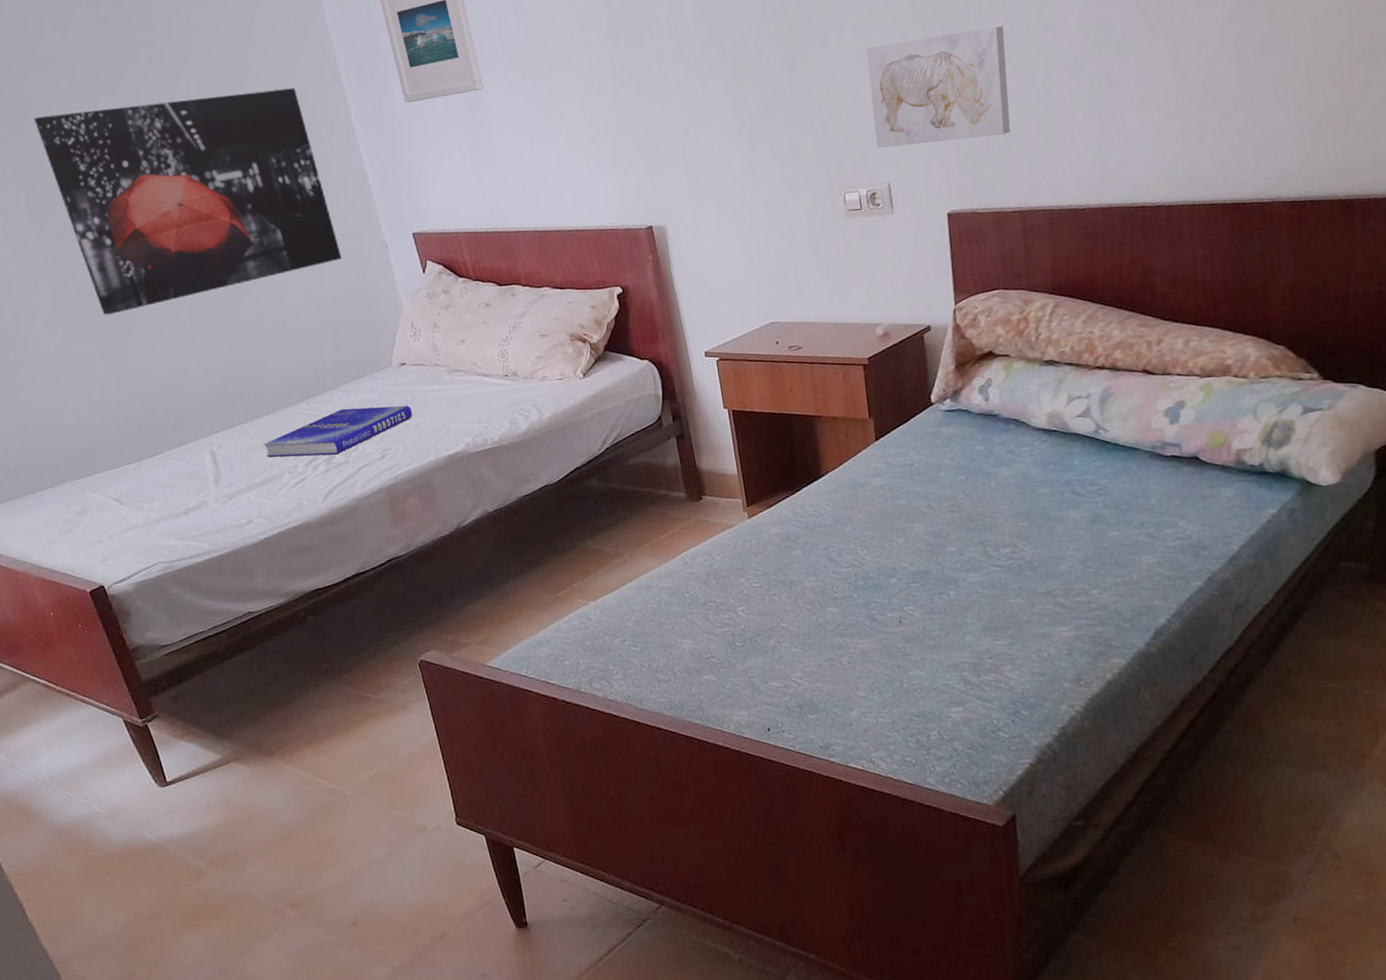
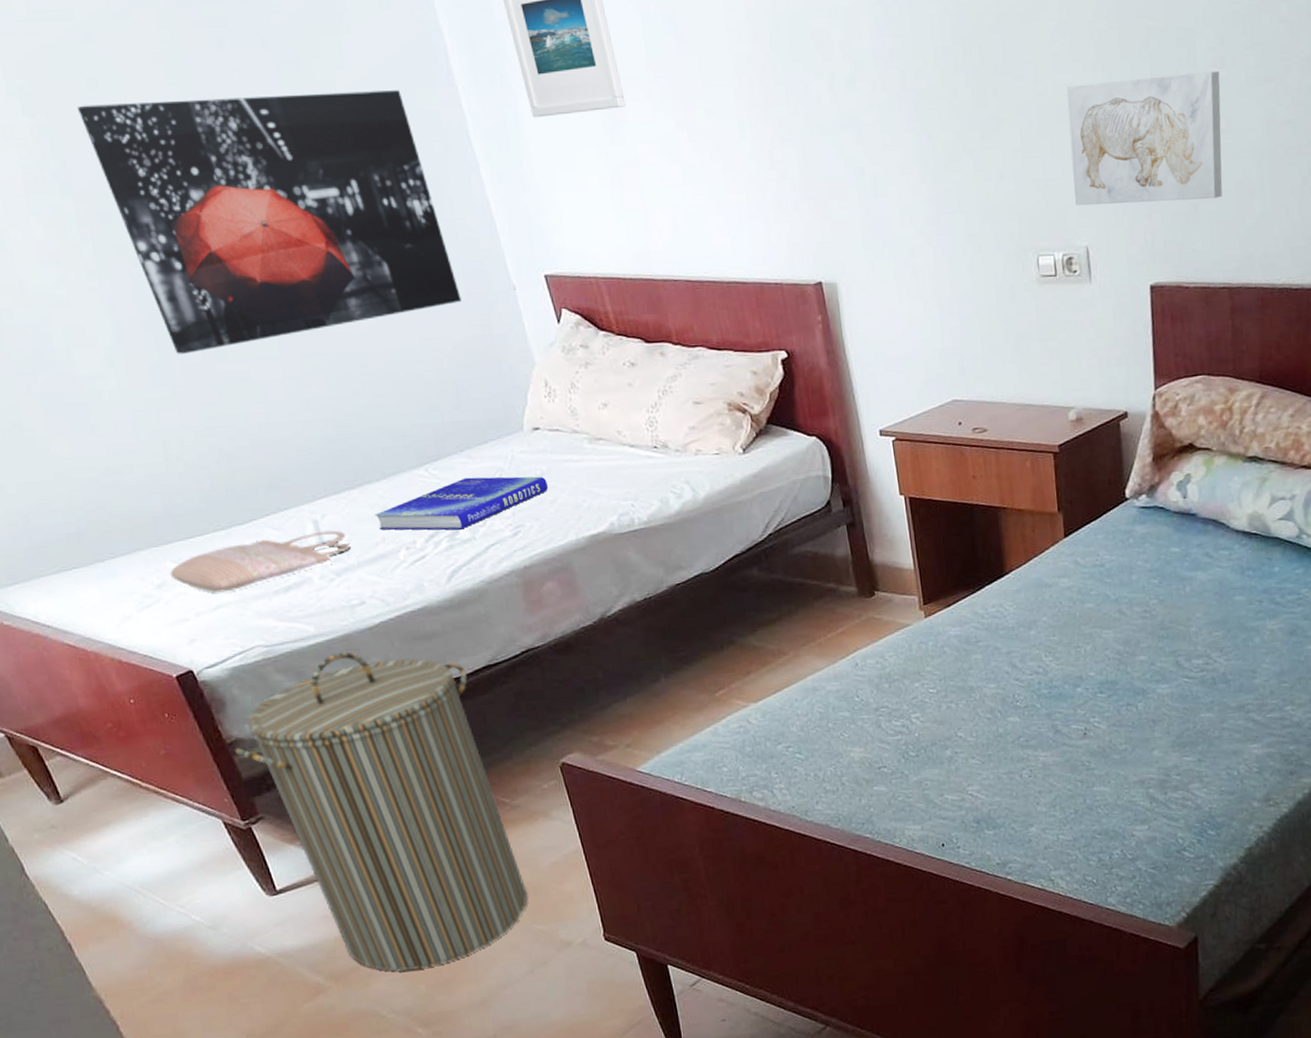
shopping bag: none [89,459,242,517] -> present [170,530,351,593]
laundry hamper: none [136,565,388,856] -> present [235,652,528,972]

